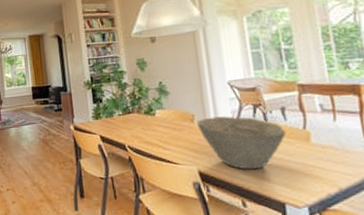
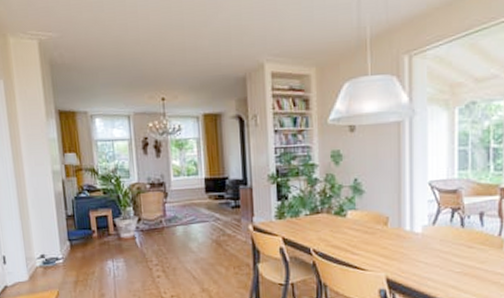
bowl: present [196,116,287,170] -> none [390,220,481,277]

